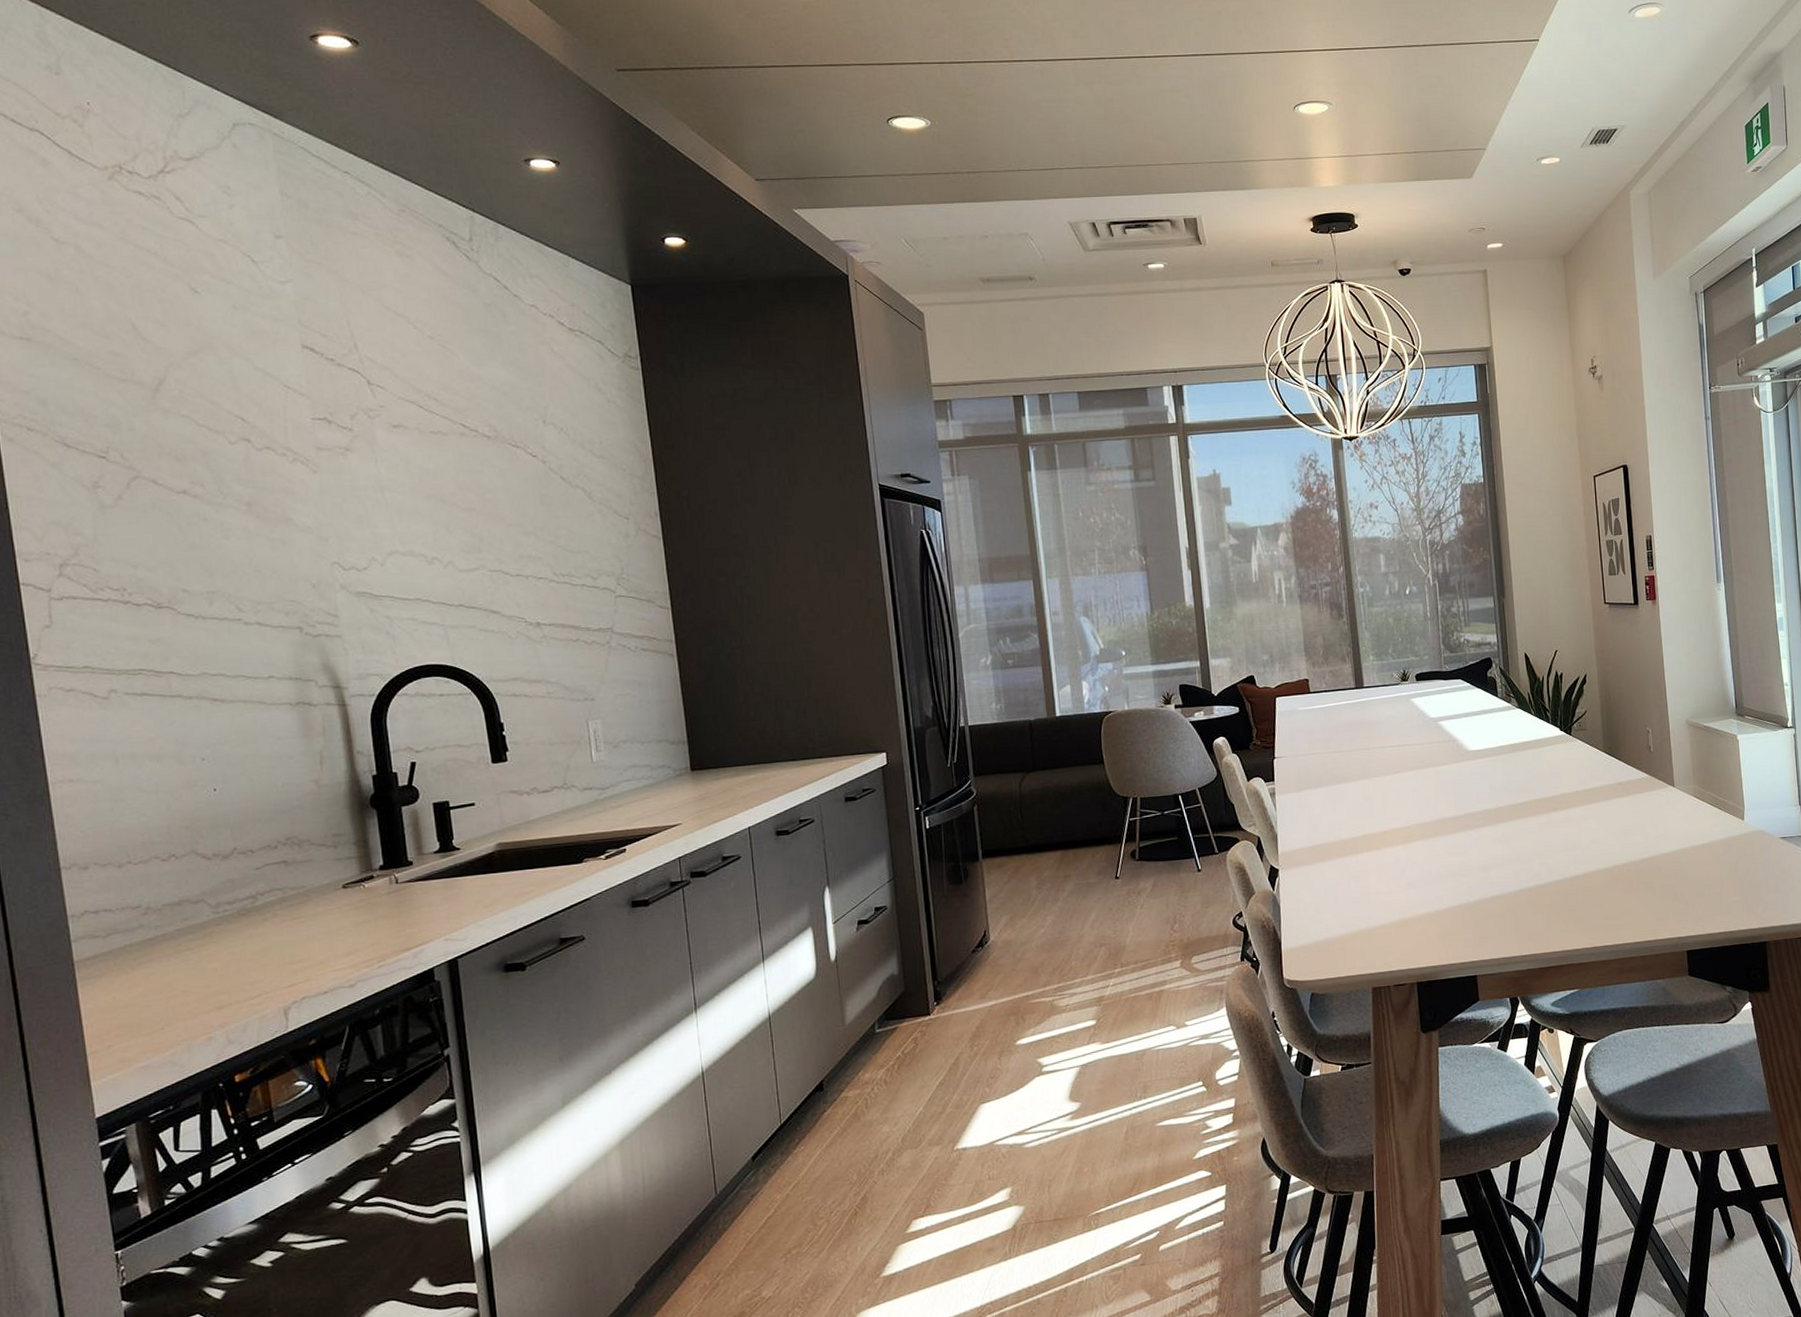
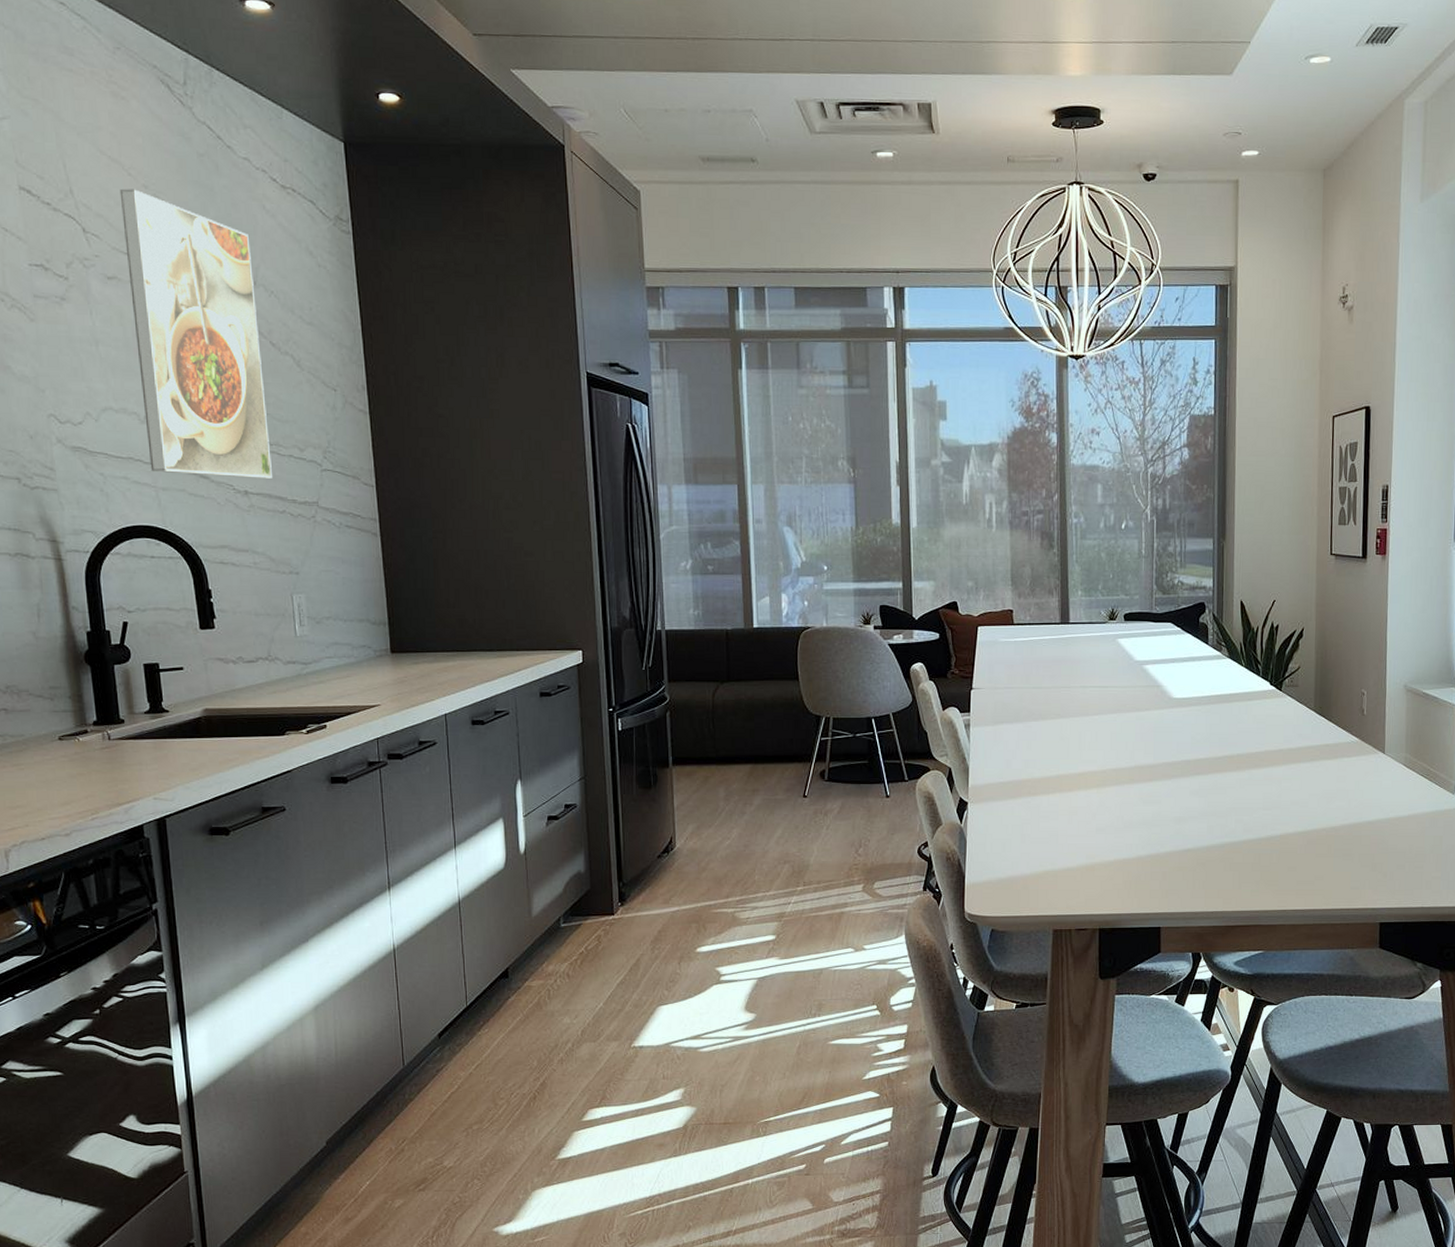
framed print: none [405,340,565,611] -> present [119,188,272,479]

